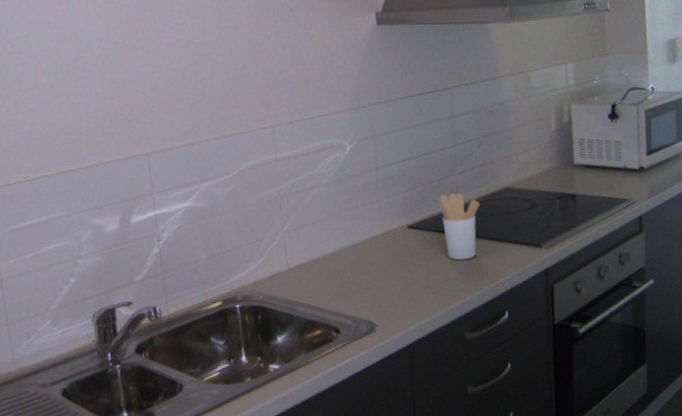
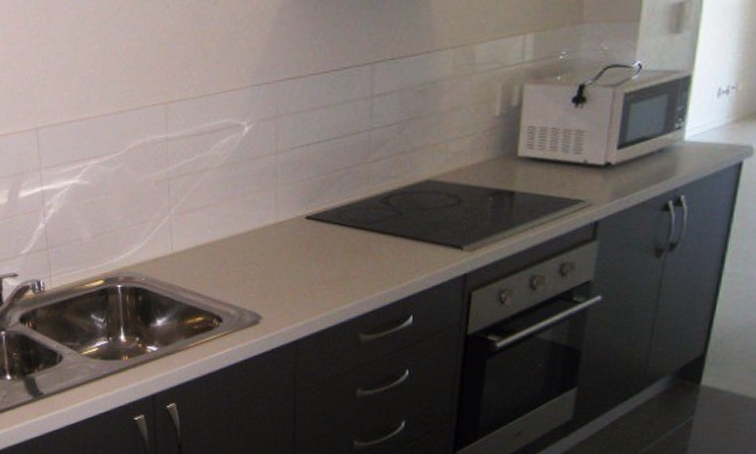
utensil holder: present [438,193,480,261] -> none [344,183,394,257]

